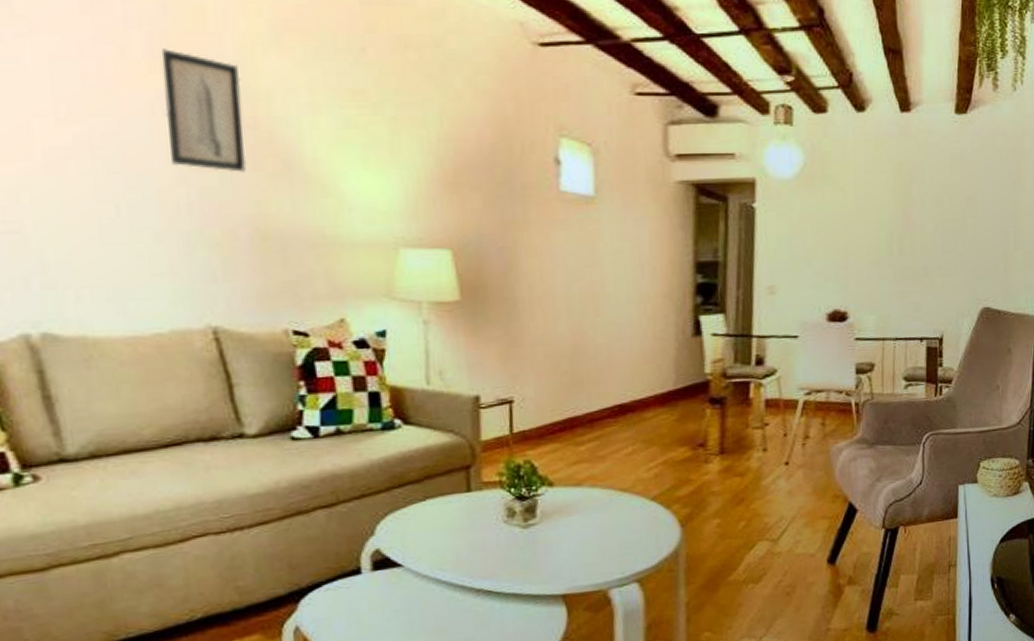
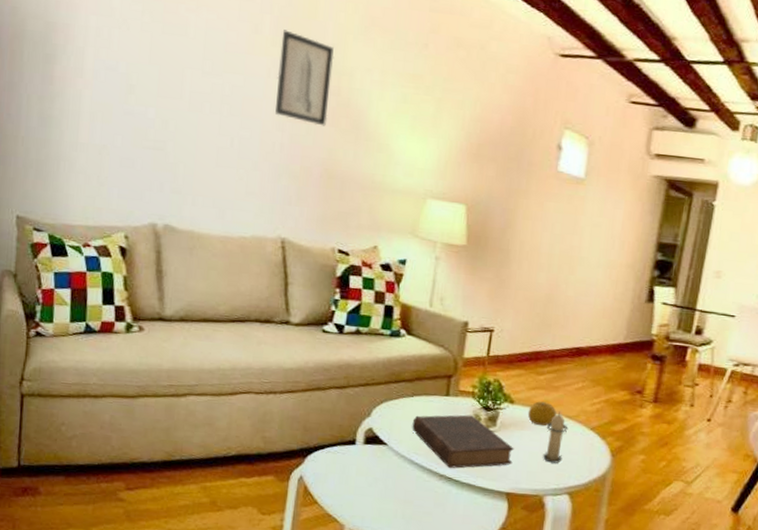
book: none [430,509,564,580] -> present [412,414,514,469]
fruit: none [572,477,607,507] -> present [527,401,557,426]
candle: none [597,486,625,549] -> present [542,412,568,463]

